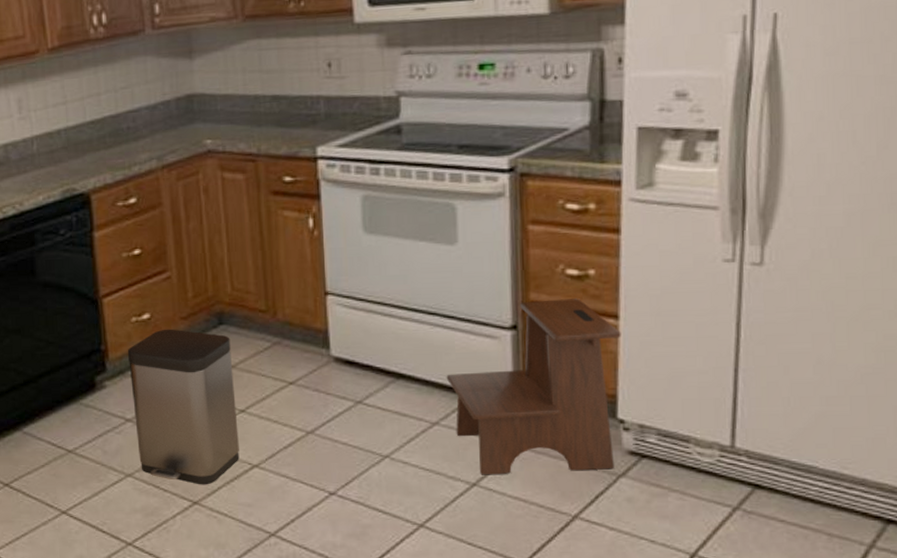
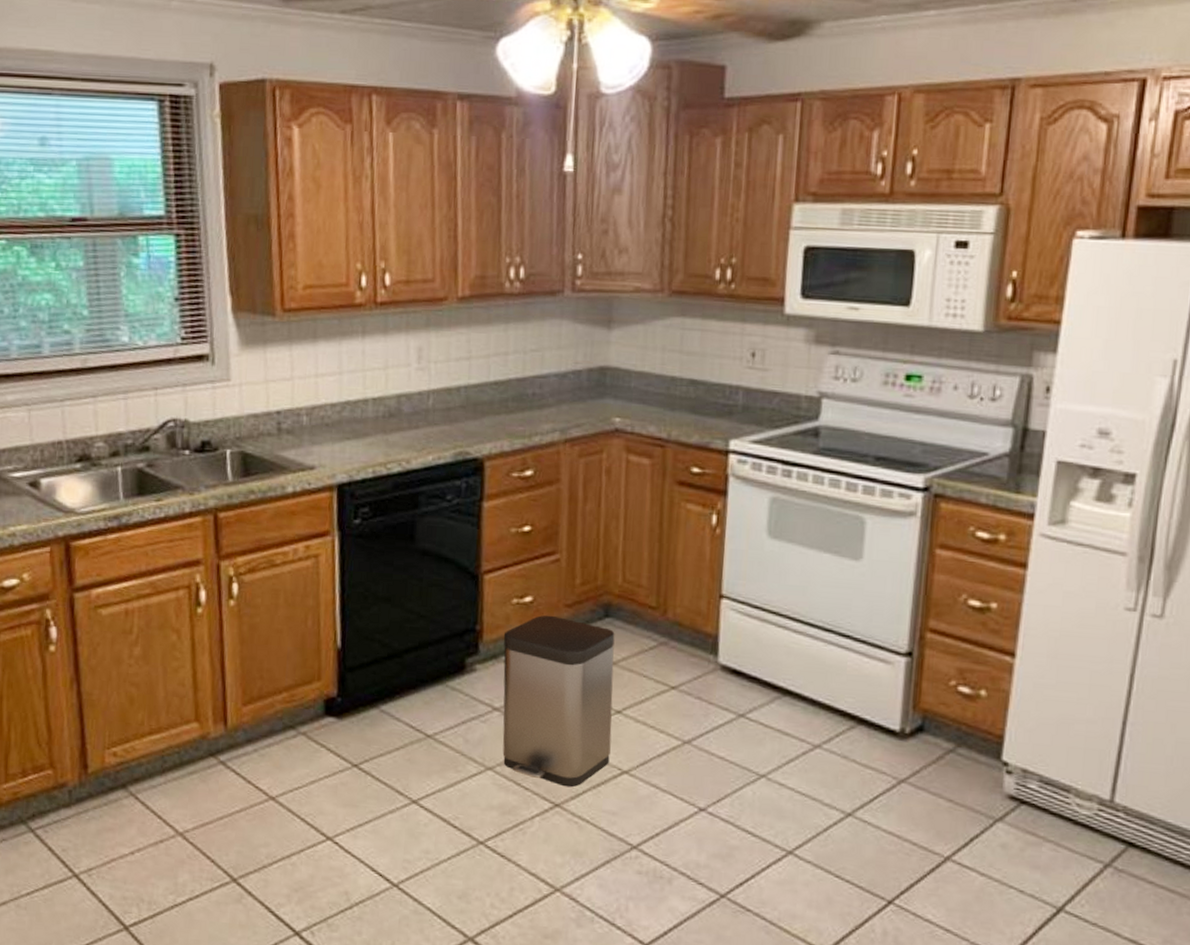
step stool: present [446,299,621,475] -> none [834,628,1016,813]

